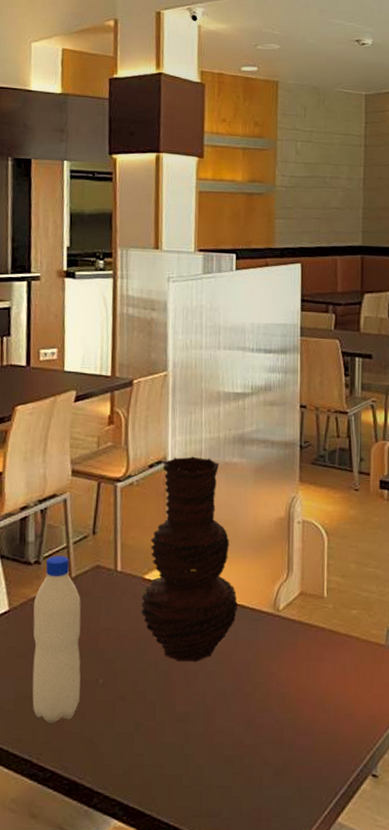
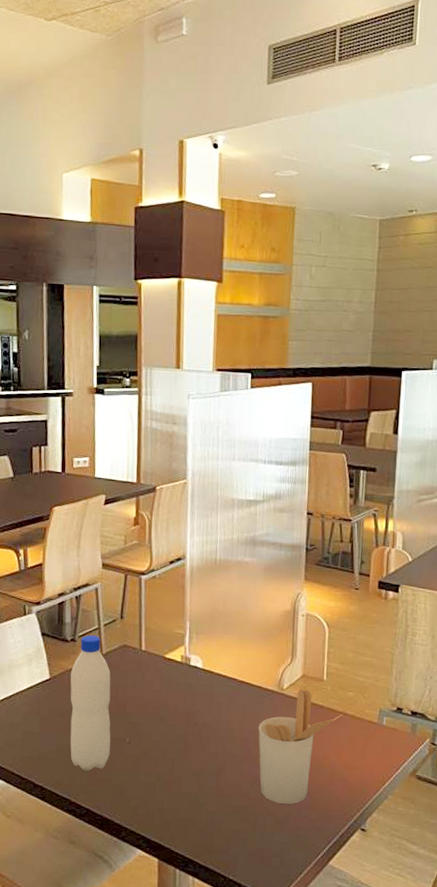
vase: present [140,456,237,663] -> none [162,555,246,729]
utensil holder: none [252,608,347,750] -> present [258,688,343,804]

